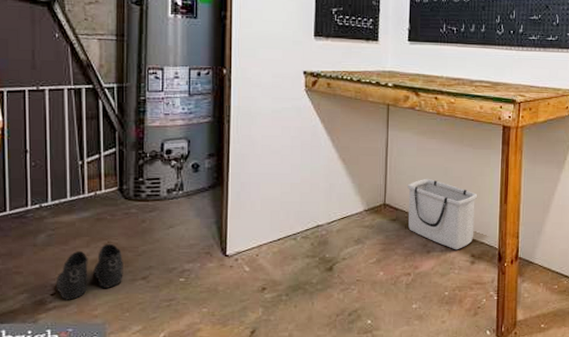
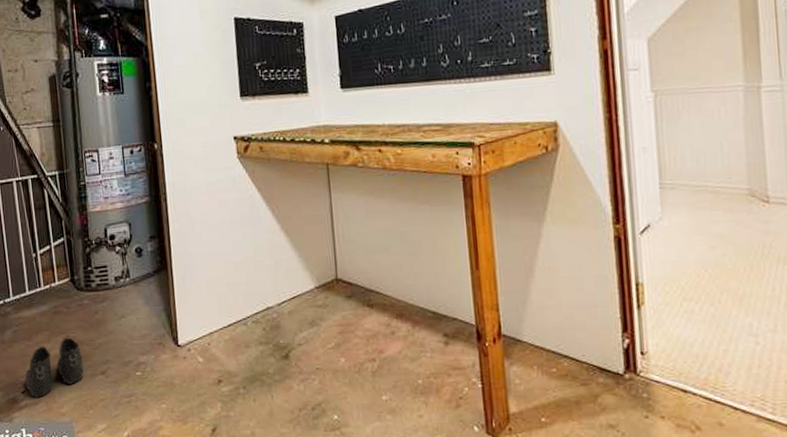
storage bin: present [407,178,478,250] -> none [359,245,444,329]

